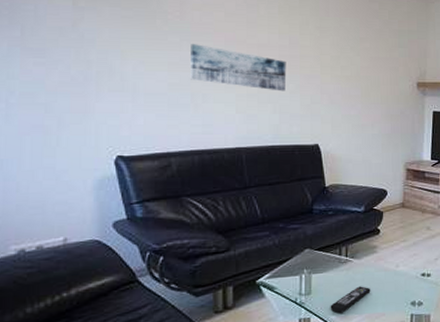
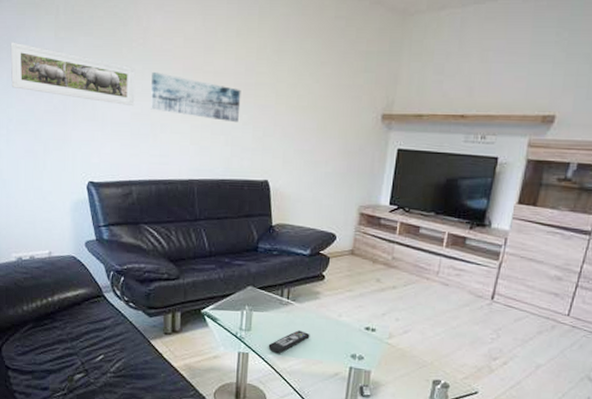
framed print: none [13,9,172,77] -> present [10,42,136,107]

